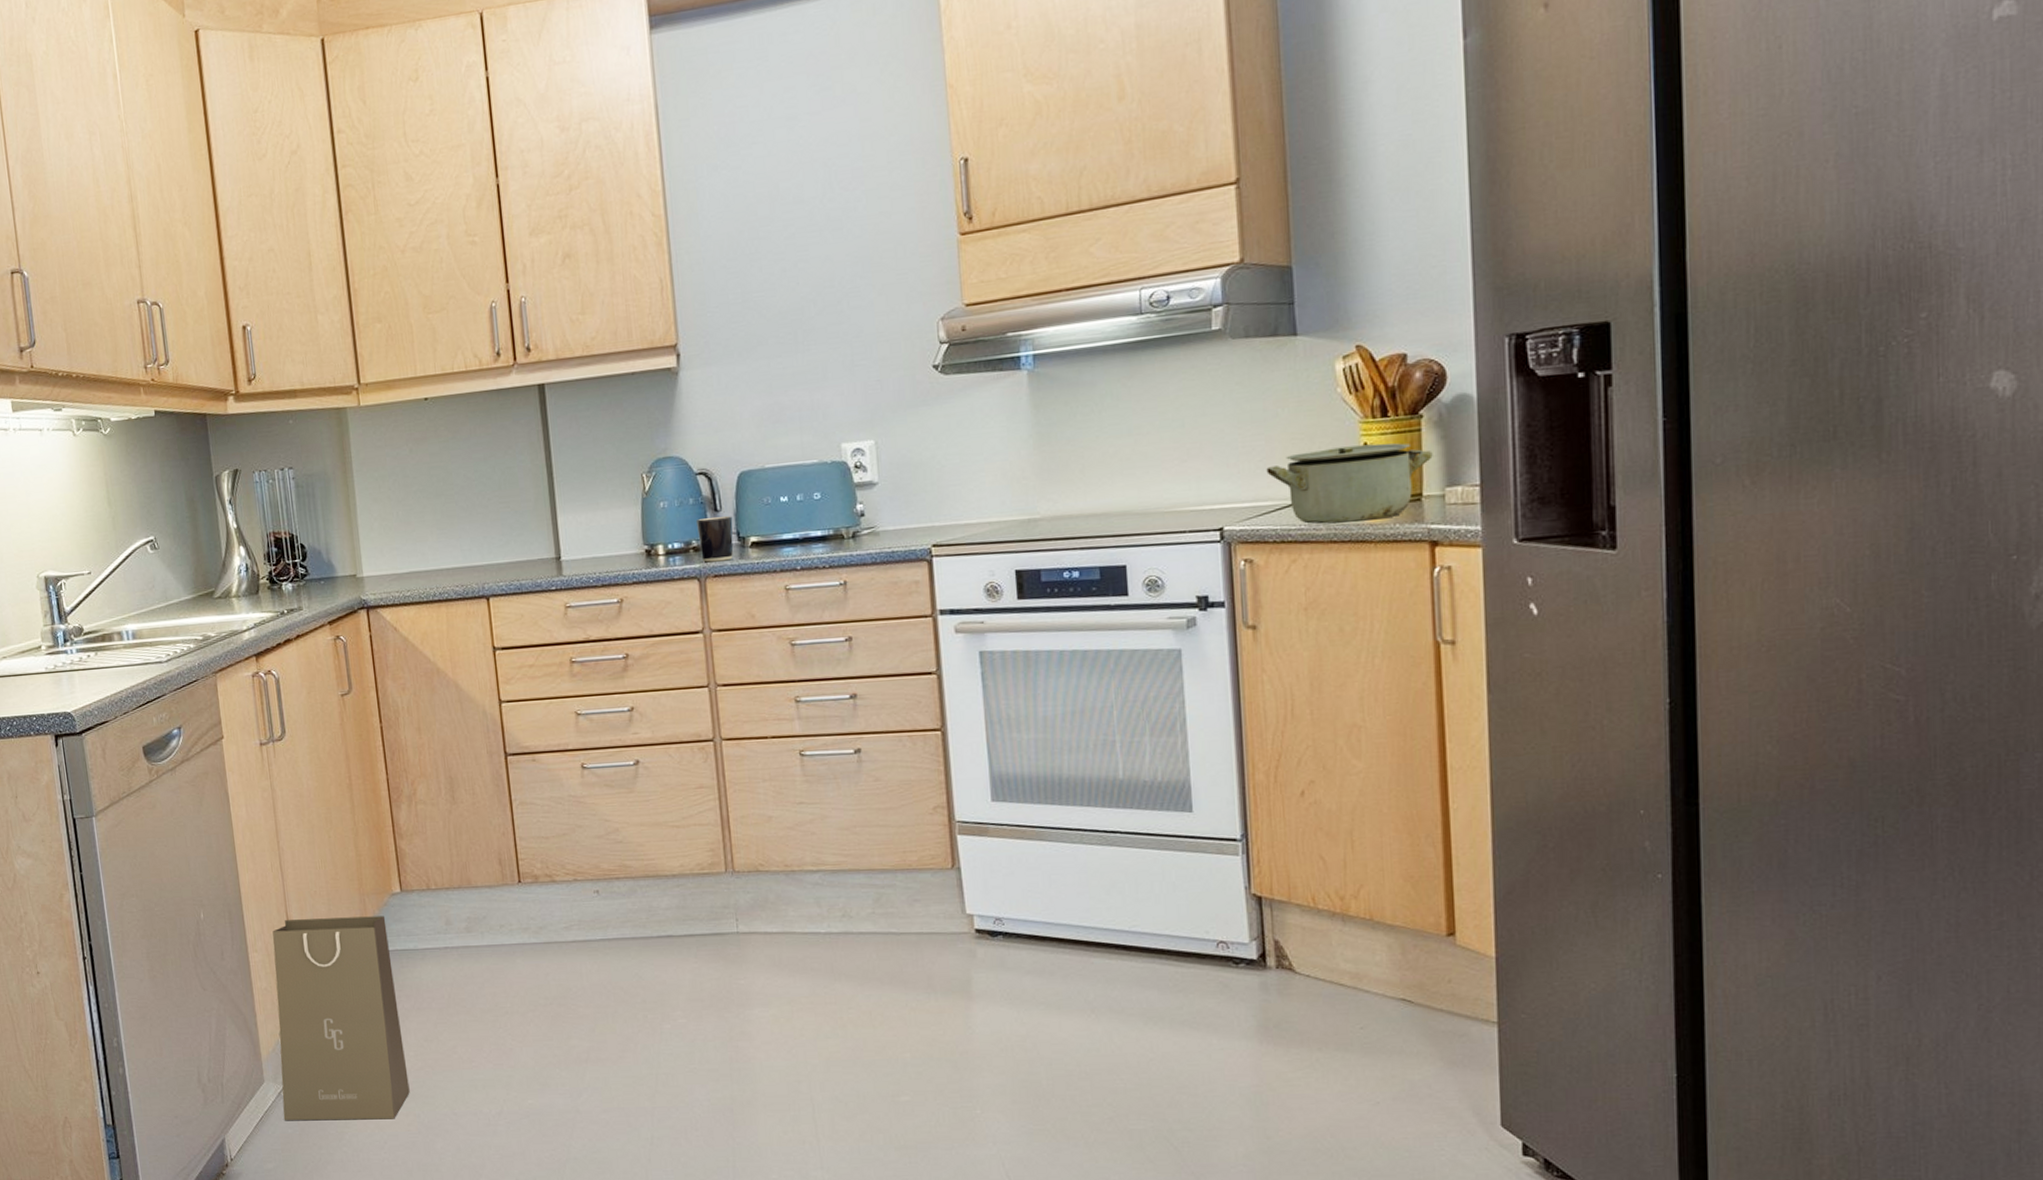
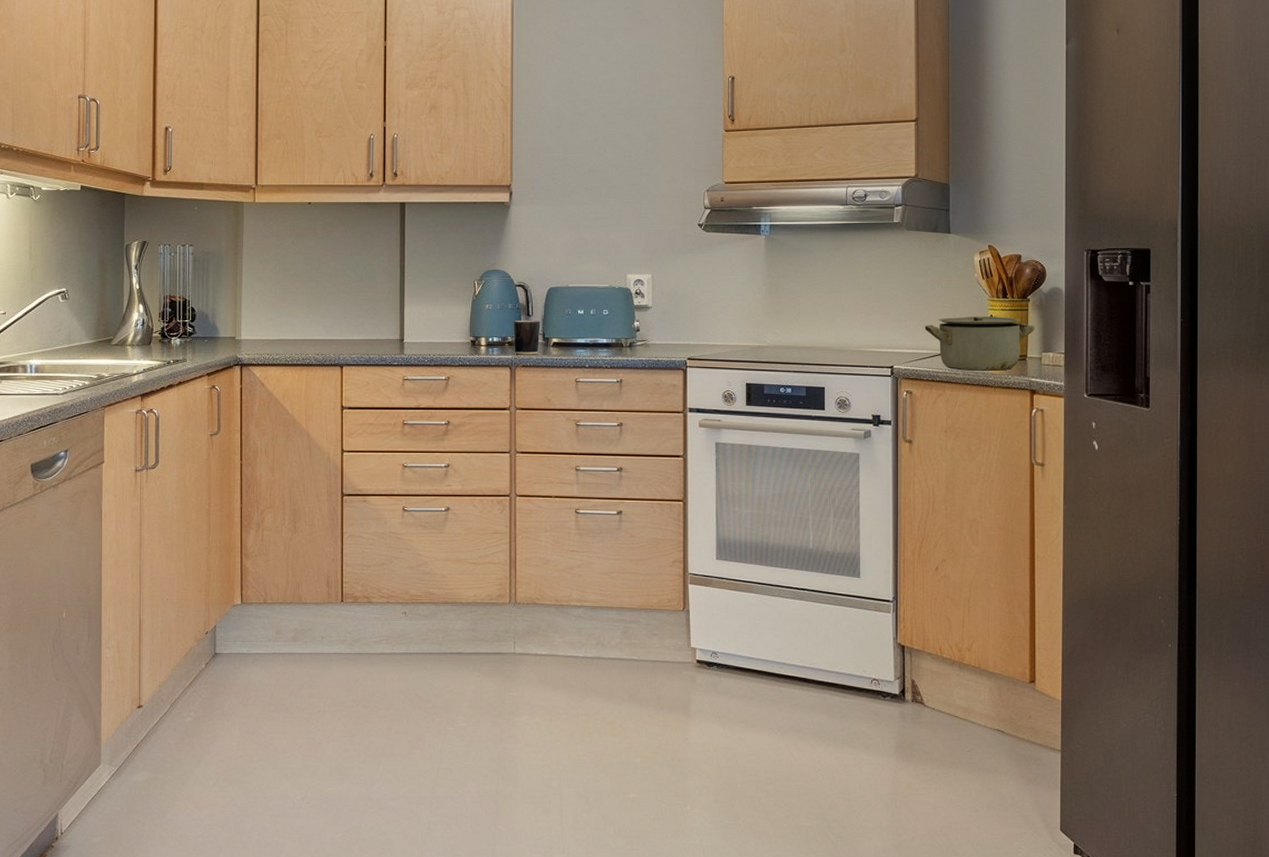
shopping bag: present [272,916,410,1121] -> none [114,622,229,801]

